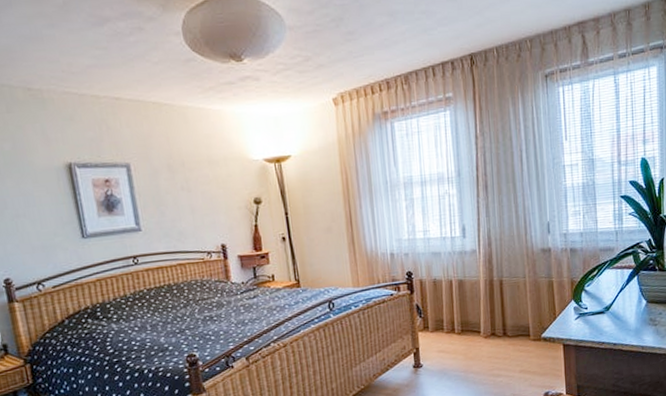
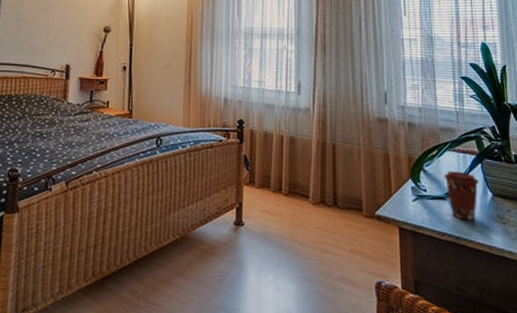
coffee cup: none [603,286,635,328] -> present [444,170,479,221]

